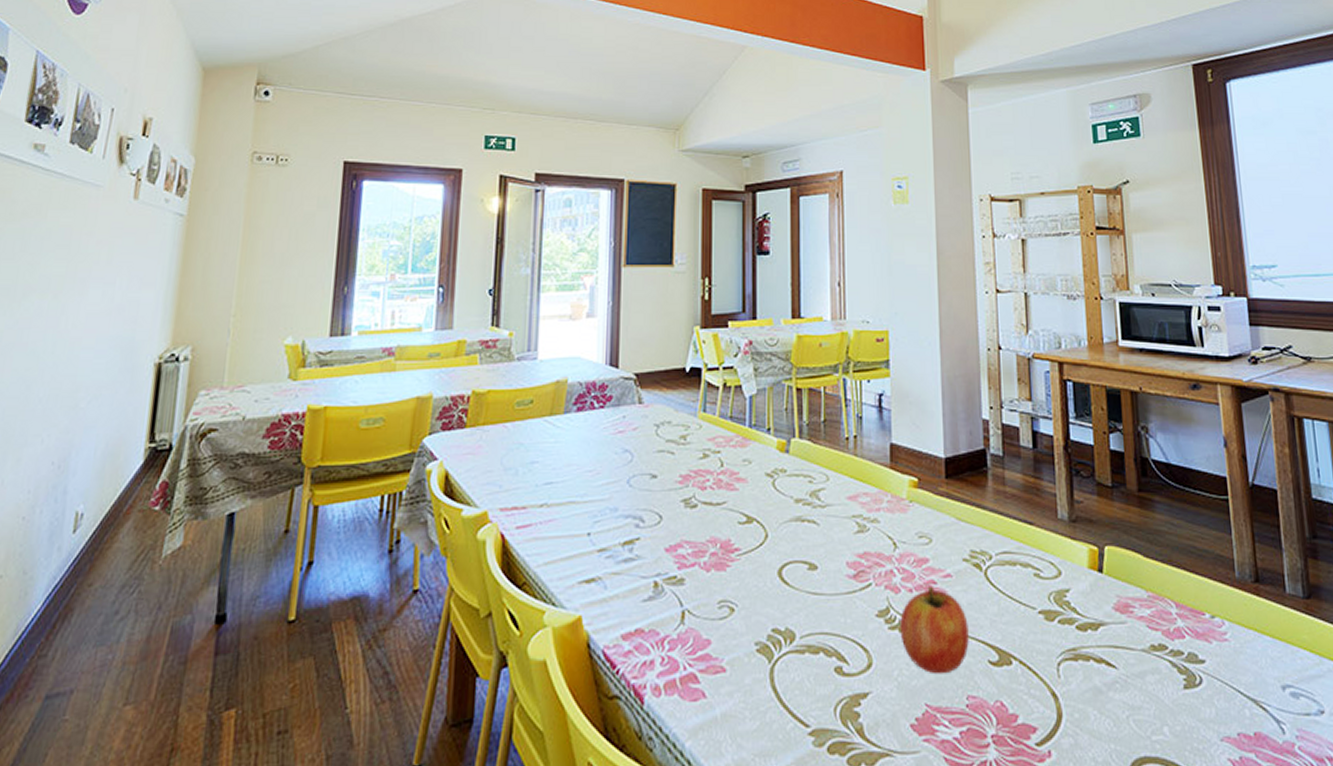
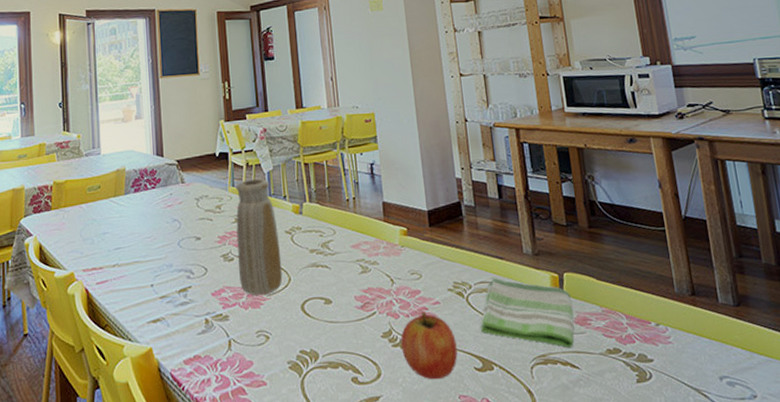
vase: none [703,405,758,555] -> present [236,179,283,296]
dish towel: none [1000,547,1114,642] -> present [481,277,574,349]

